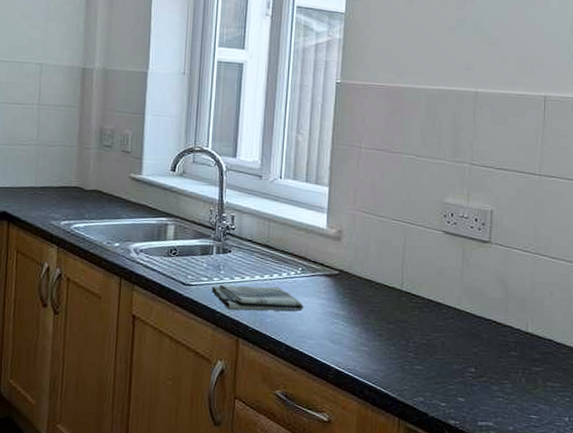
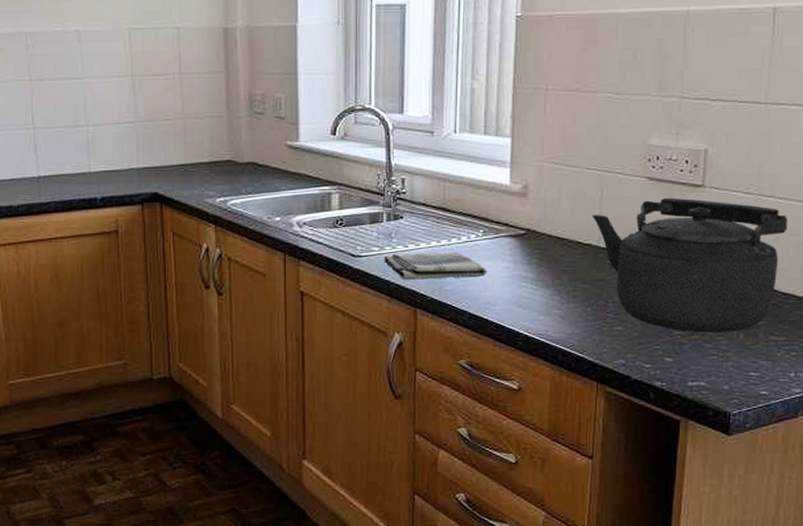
kettle: none [396,250,559,377] -> present [591,197,788,333]

